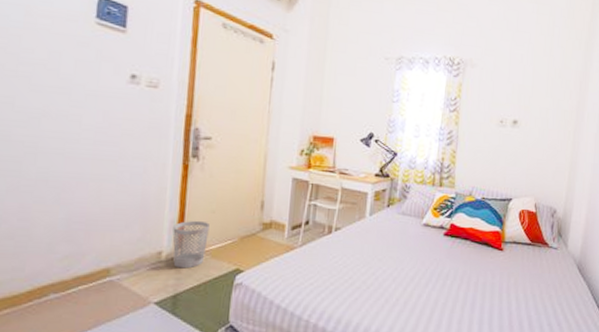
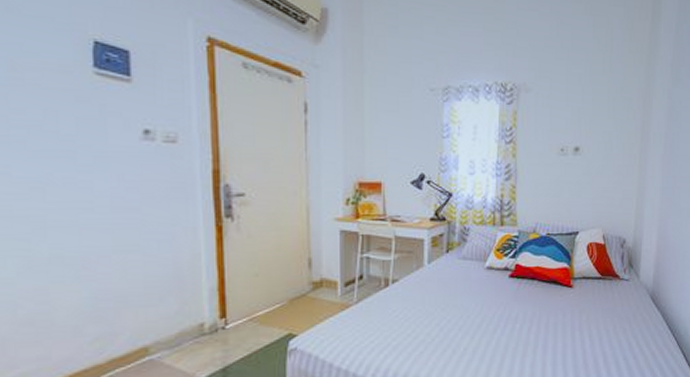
wastebasket: present [172,220,210,269] -> none [213,285,254,339]

